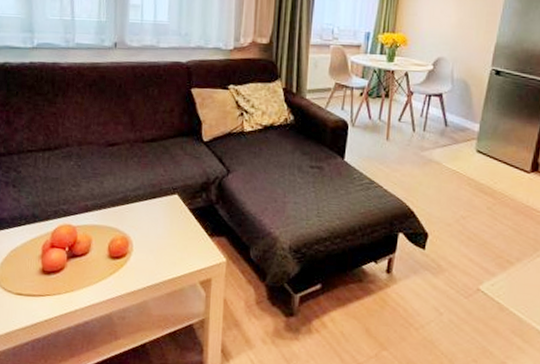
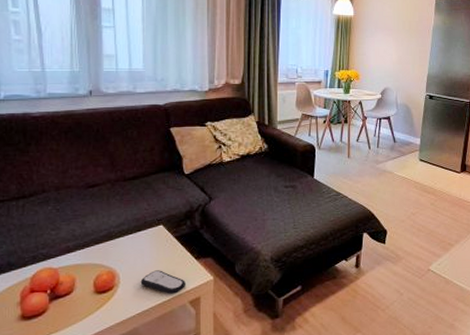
remote control: none [152,242,197,271] -> present [140,270,185,294]

